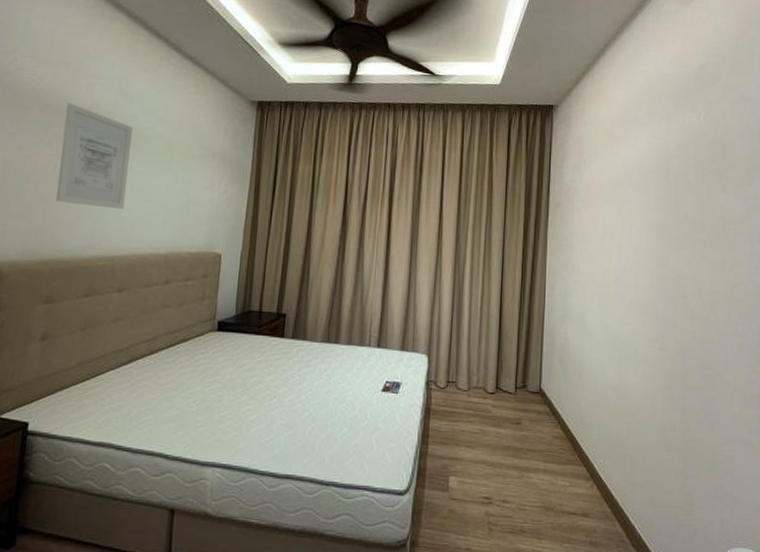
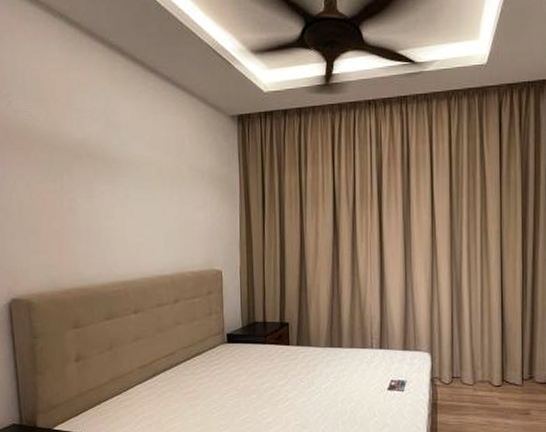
wall art: present [56,102,133,210] -> none [62,139,128,237]

